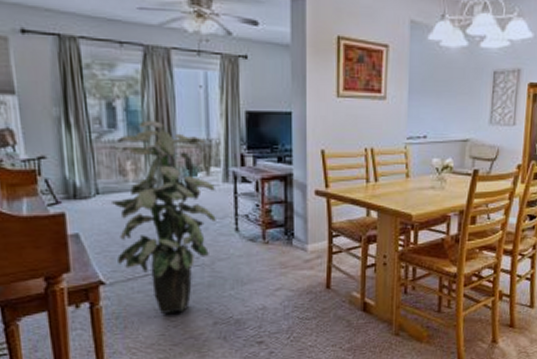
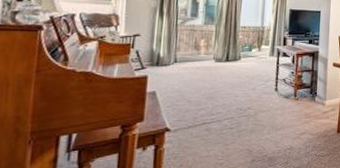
indoor plant: present [112,120,216,314] -> none [183,12,264,154]

